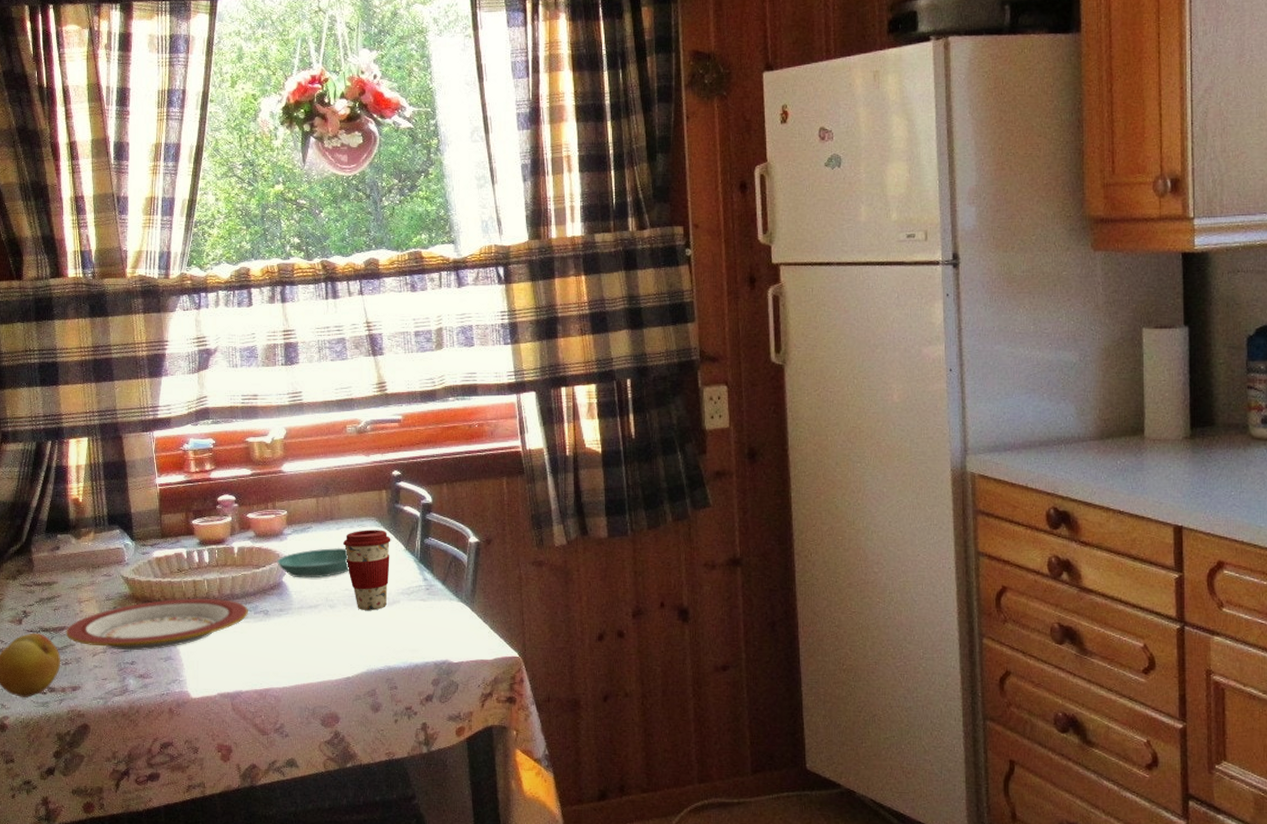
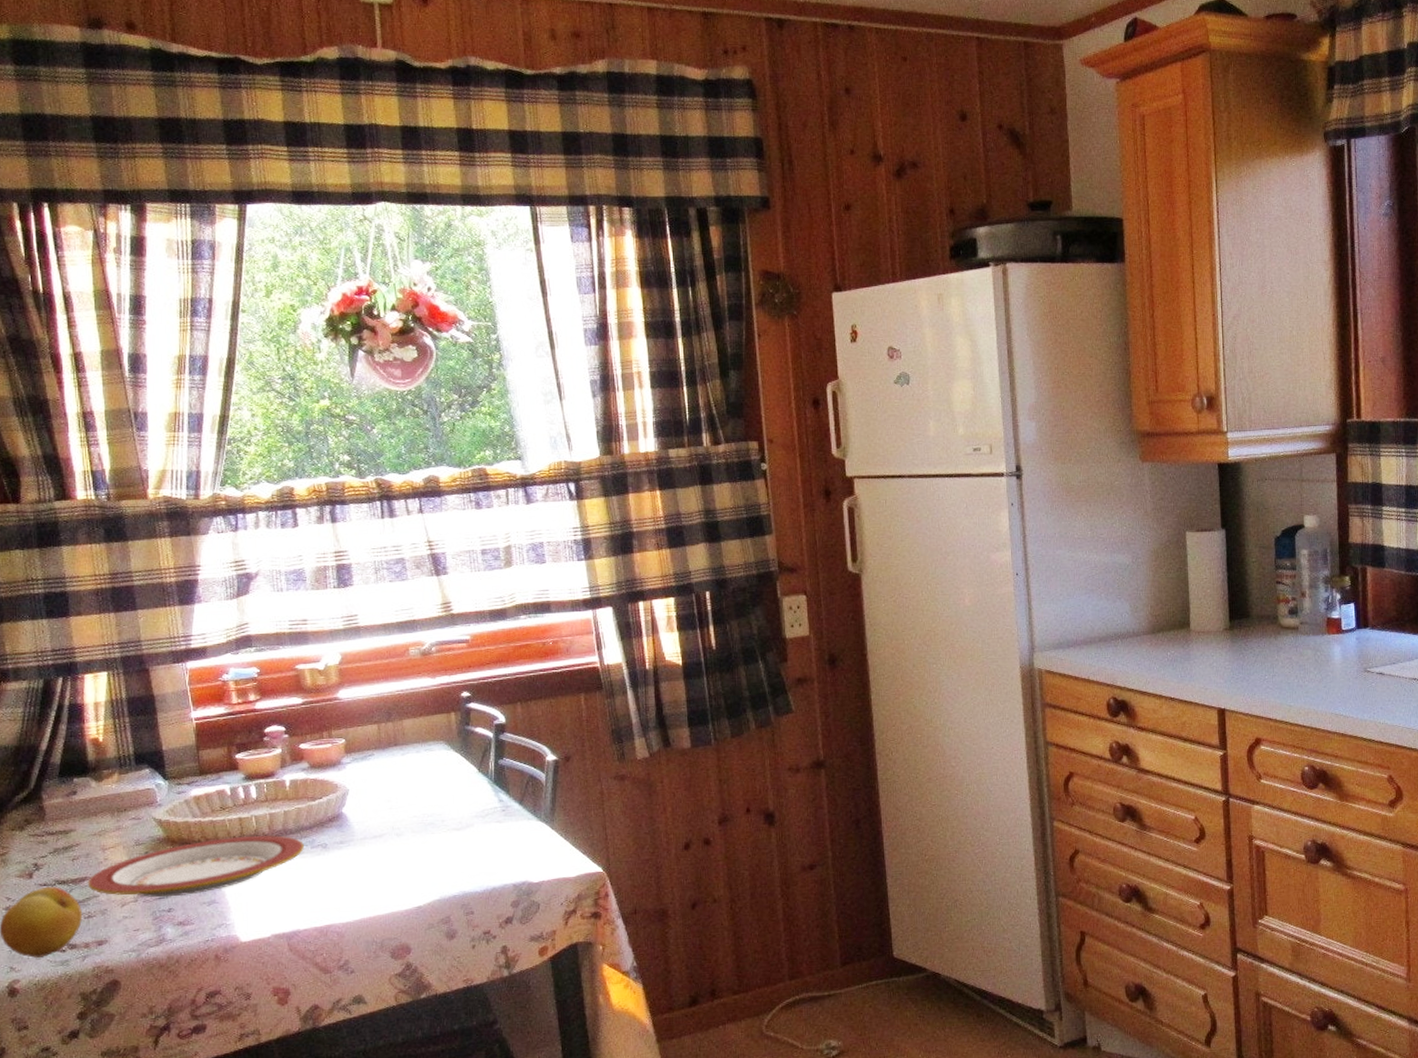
saucer: present [277,547,349,579] -> none [335,773,417,808]
coffee cup: present [343,530,391,610] -> none [409,753,462,837]

